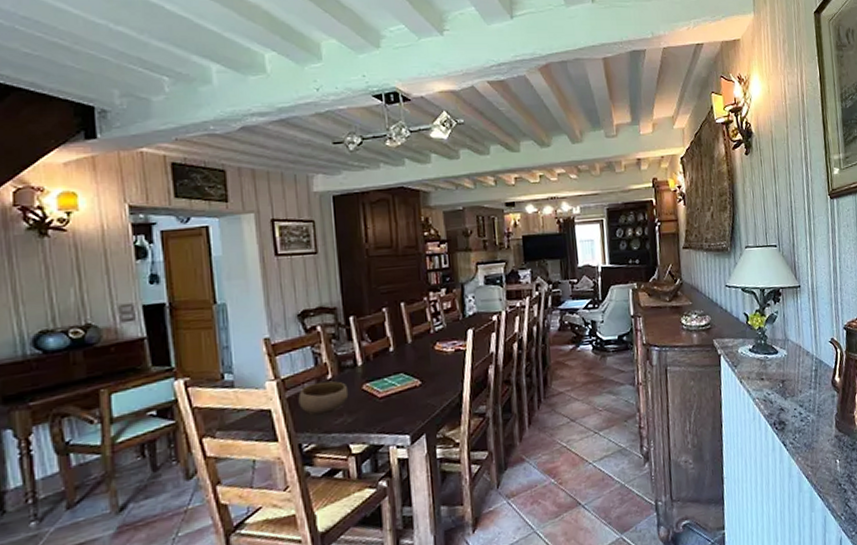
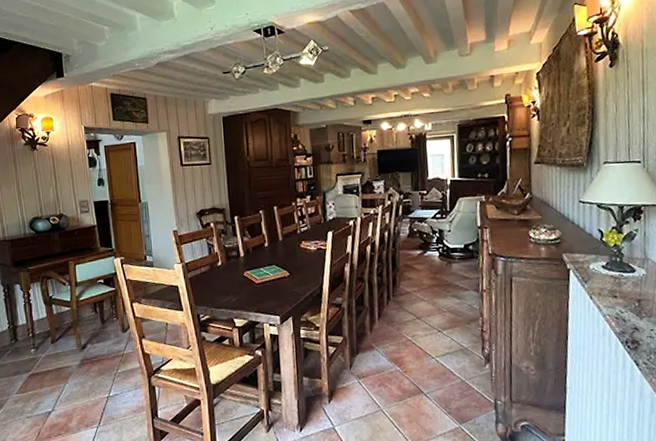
bowl: present [298,381,349,416] -> none [197,267,234,294]

